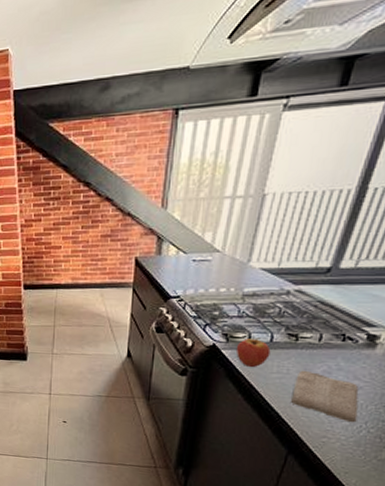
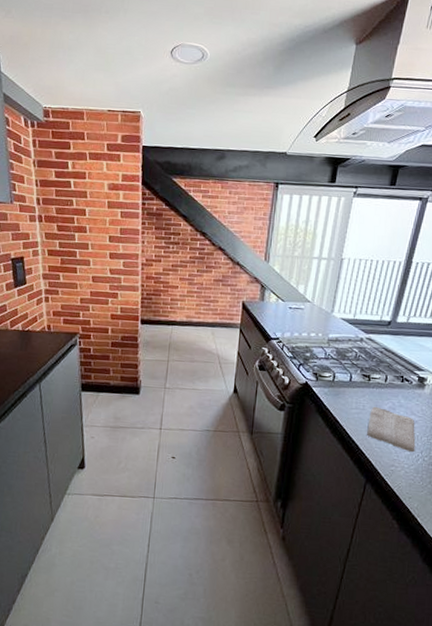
fruit: present [235,338,271,367] -> none [323,377,350,403]

